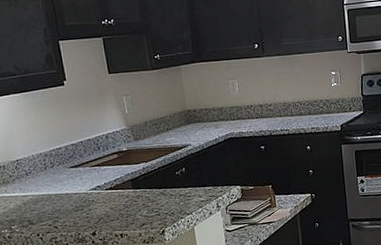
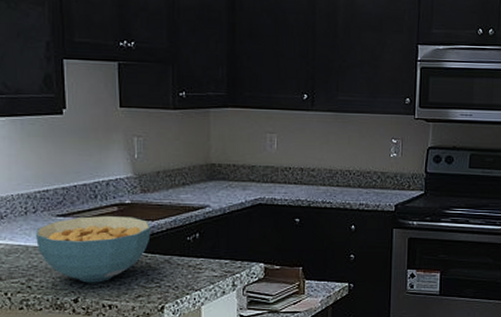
cereal bowl: none [55,161,146,219] -> present [35,215,151,283]

